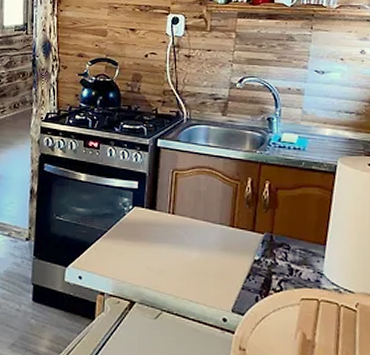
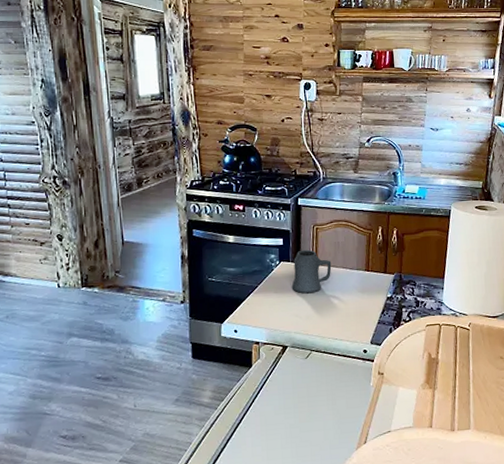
mug: none [144,196,191,246] -> present [291,249,332,294]

